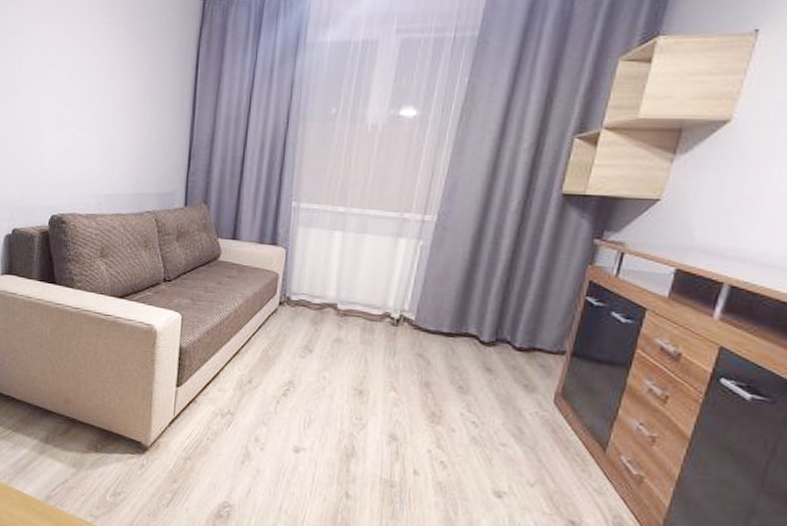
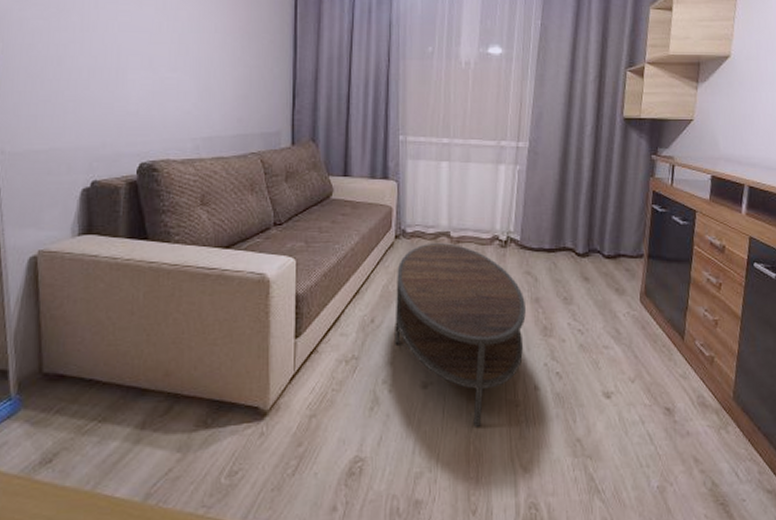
coffee table: none [270,313,413,499] -> present [395,243,526,427]

